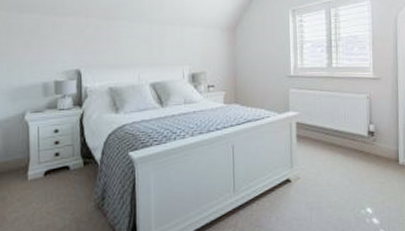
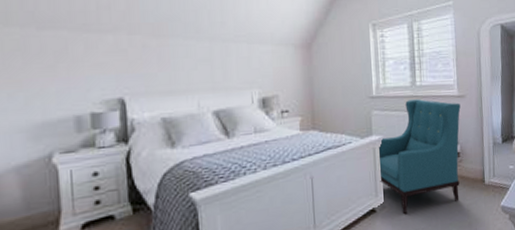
armchair: none [295,80,376,187] -> present [379,99,461,215]

